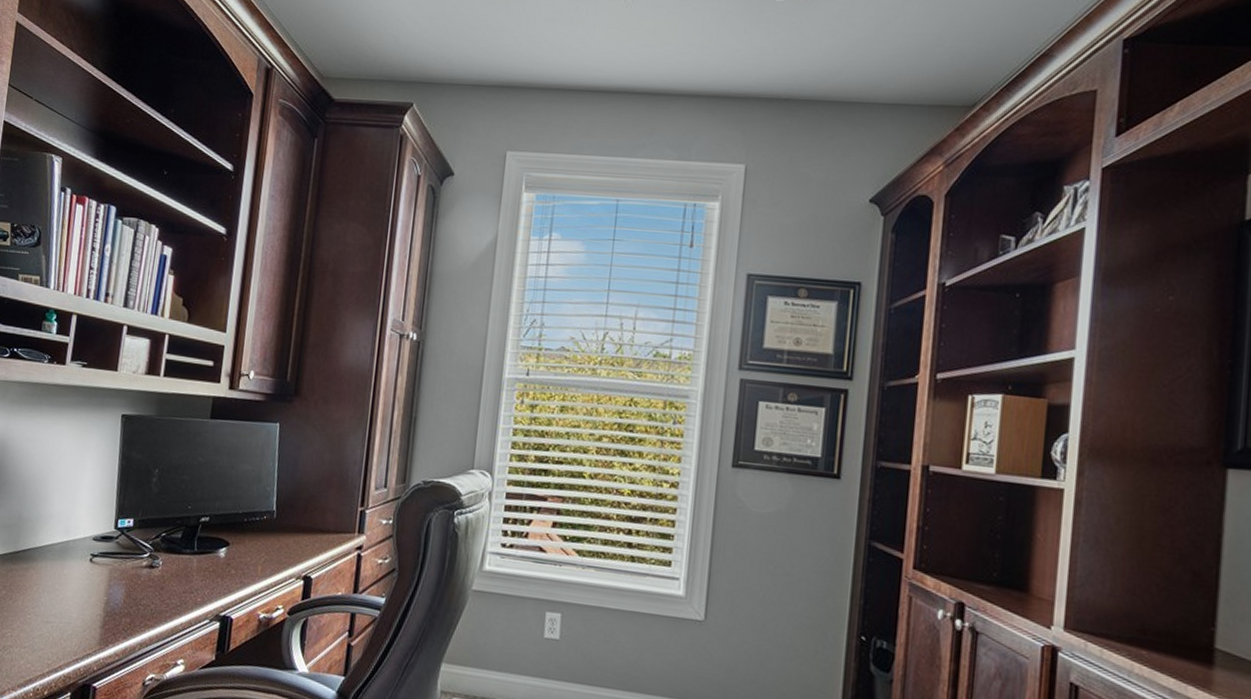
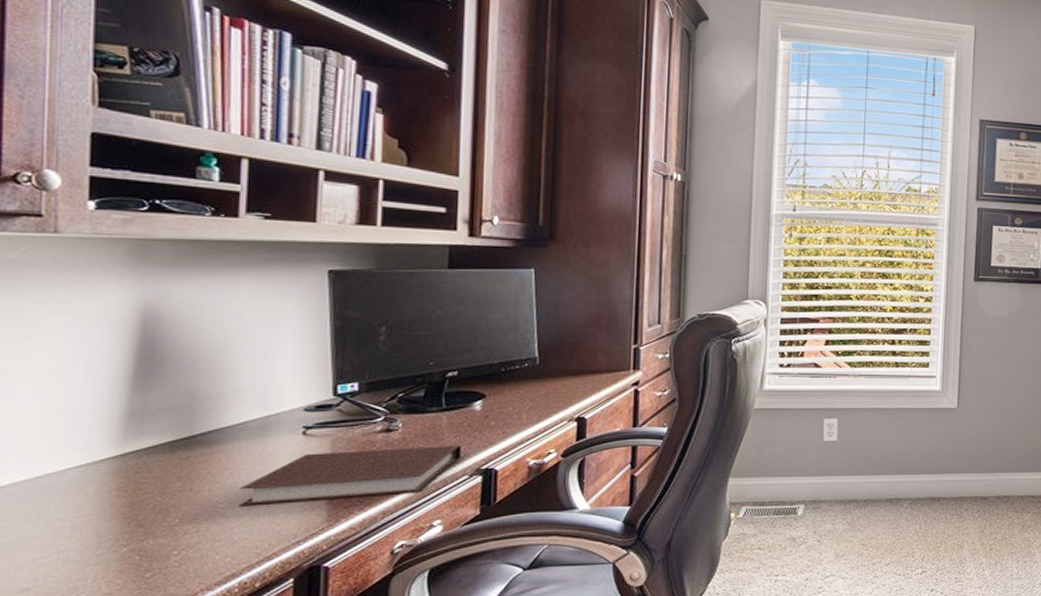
notebook: none [41,579,207,630] -> present [239,445,462,507]

